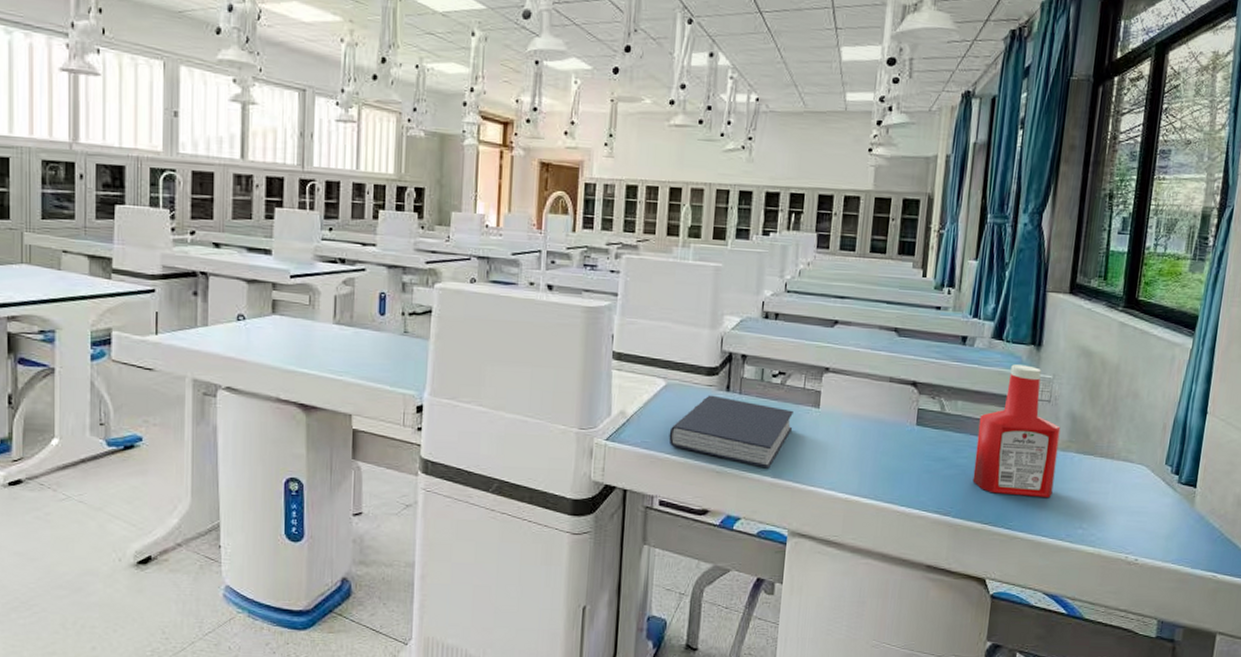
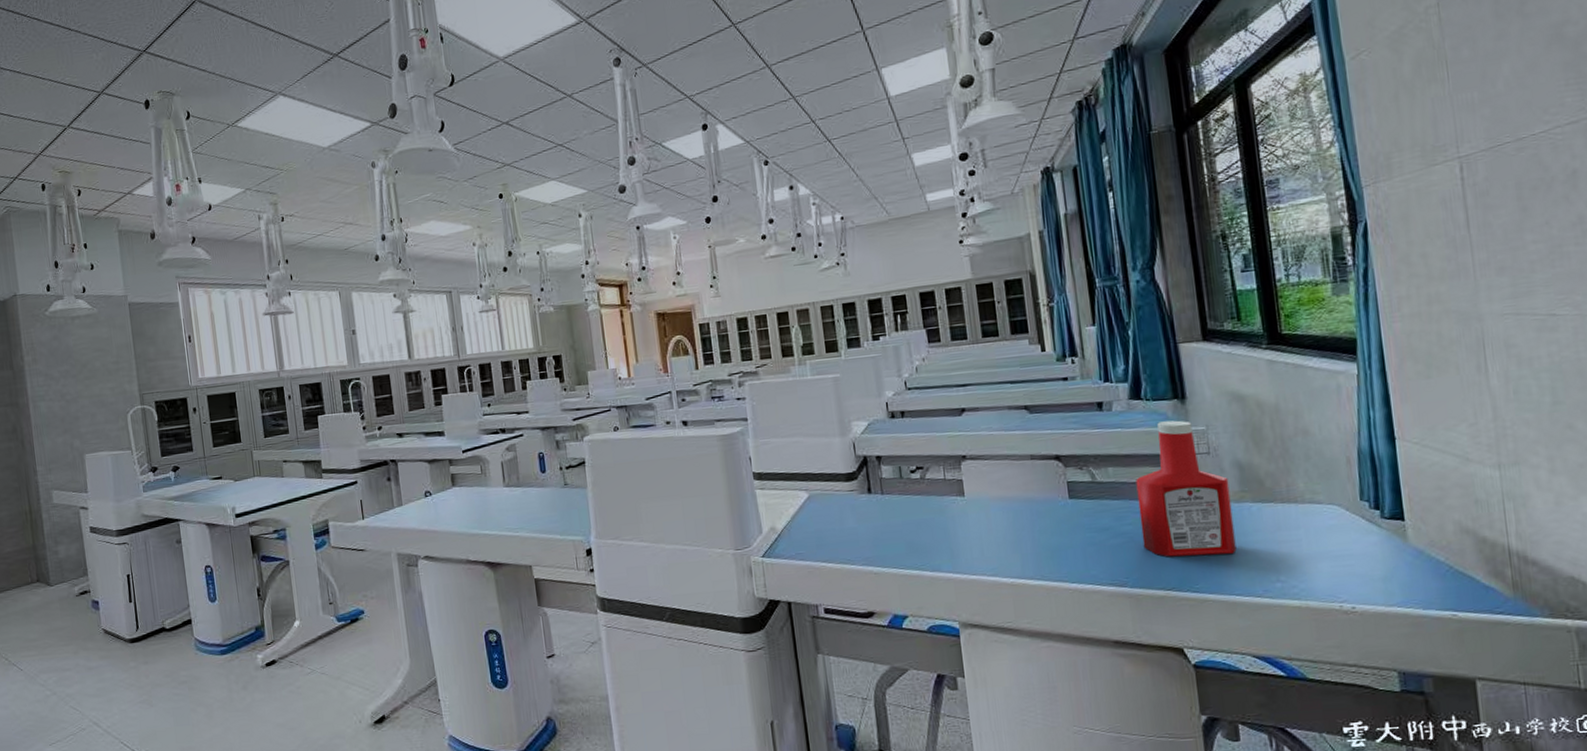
book: present [668,395,793,469] -> none [821,499,942,564]

